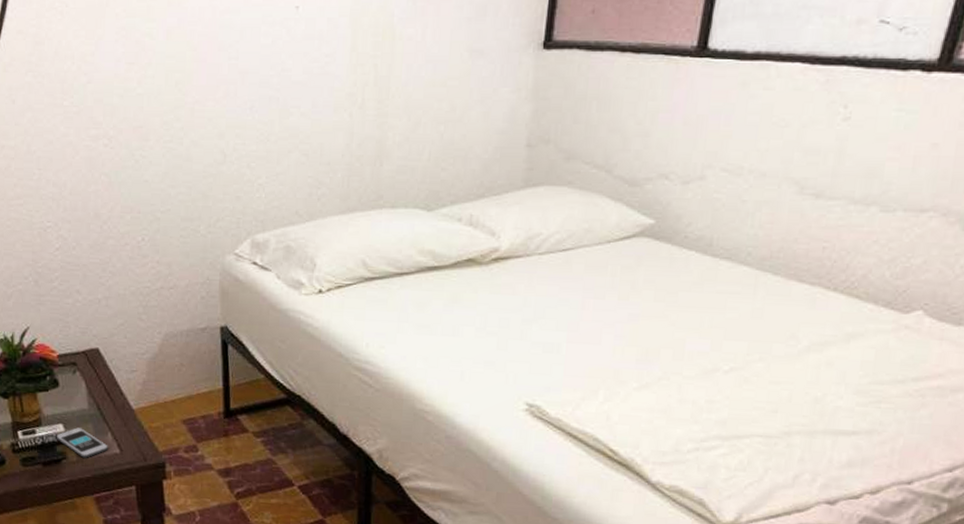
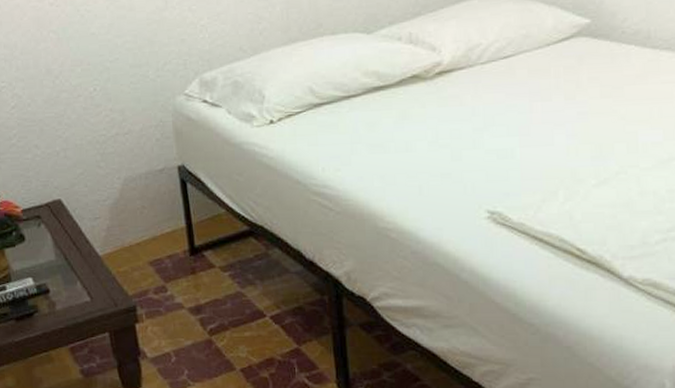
smartphone: present [56,427,108,458] -> none [26,280,78,309]

